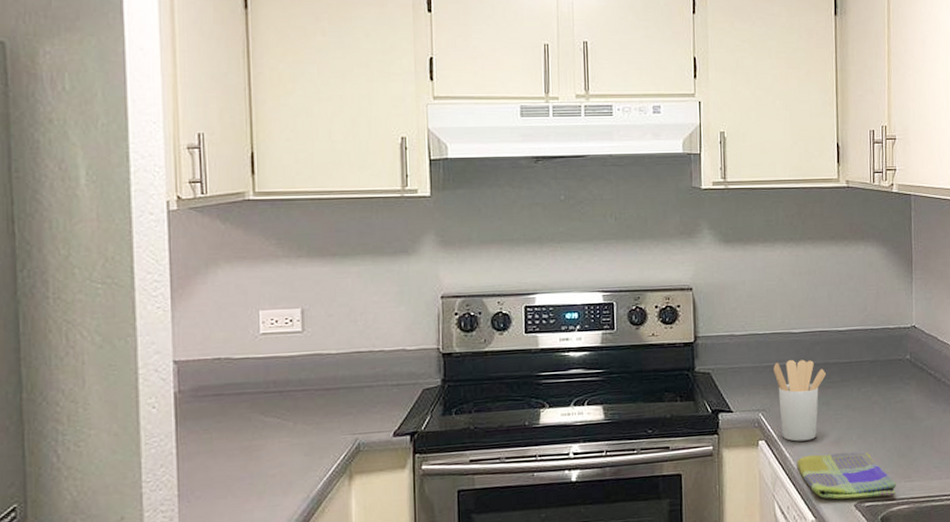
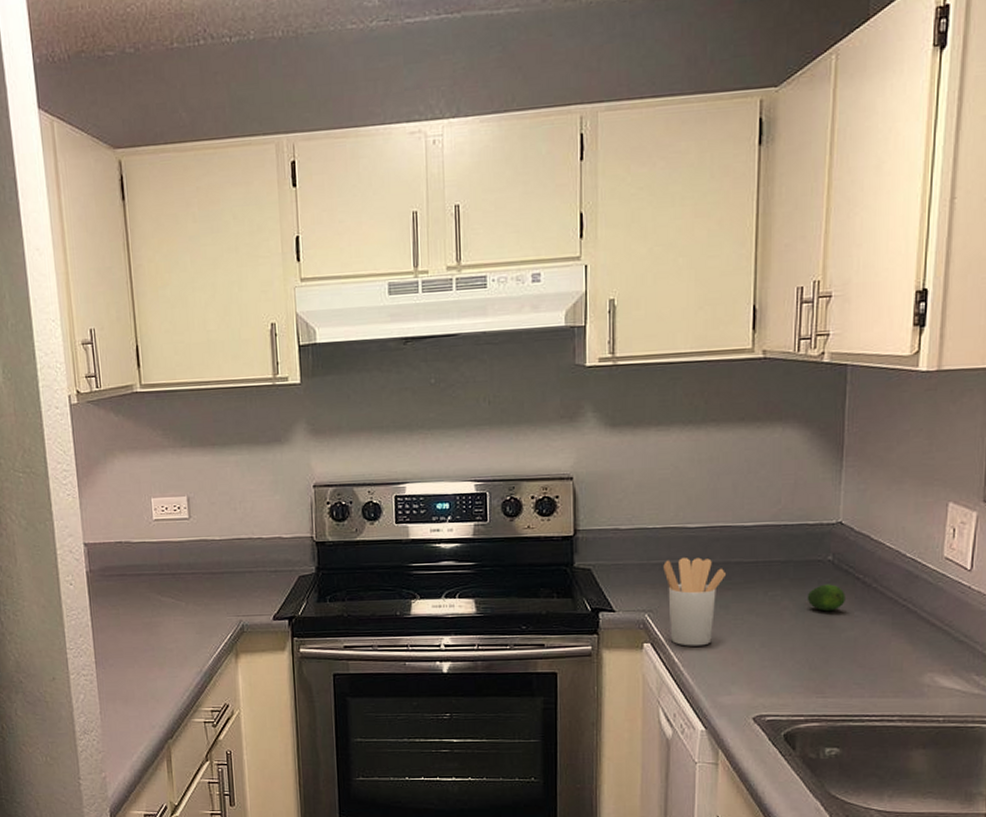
dish towel: present [796,451,897,499] -> none [686,661,807,712]
fruit: none [892,380,922,404] -> present [807,584,845,612]

